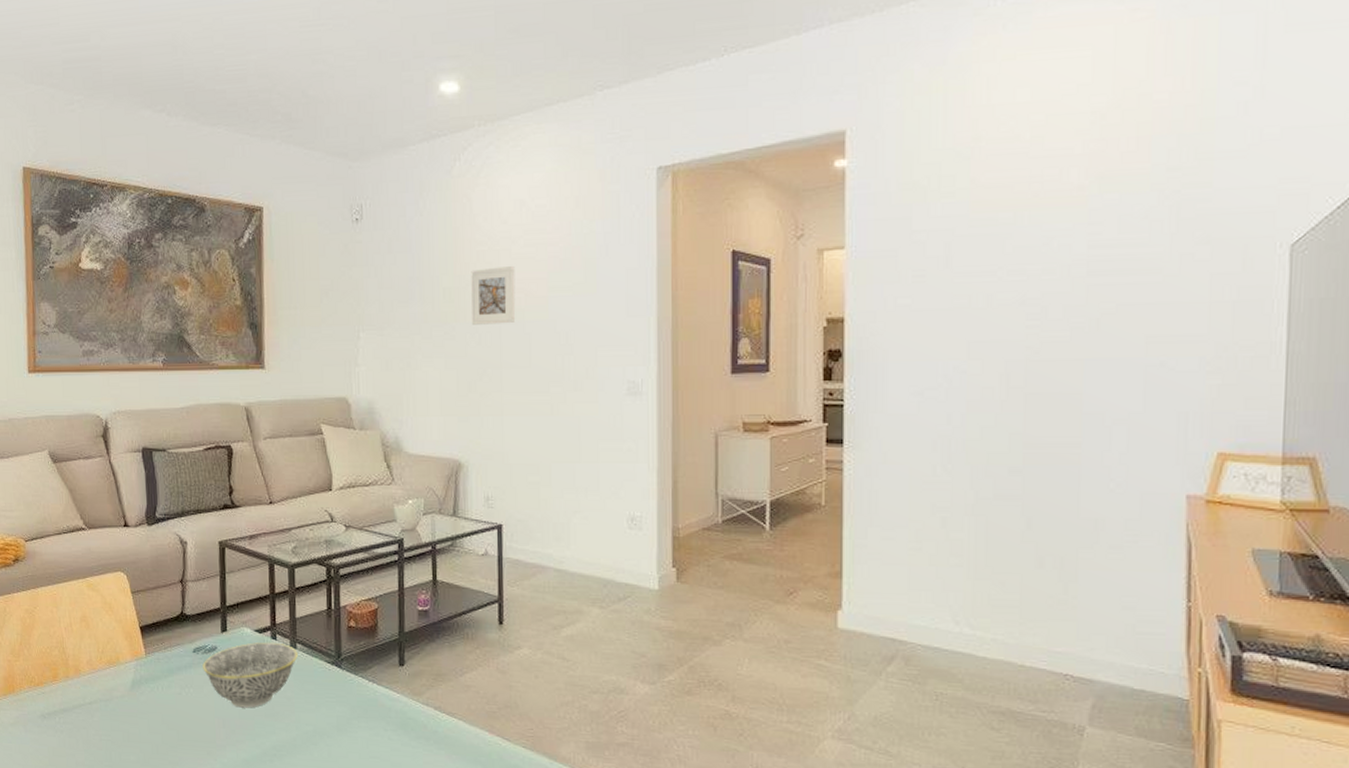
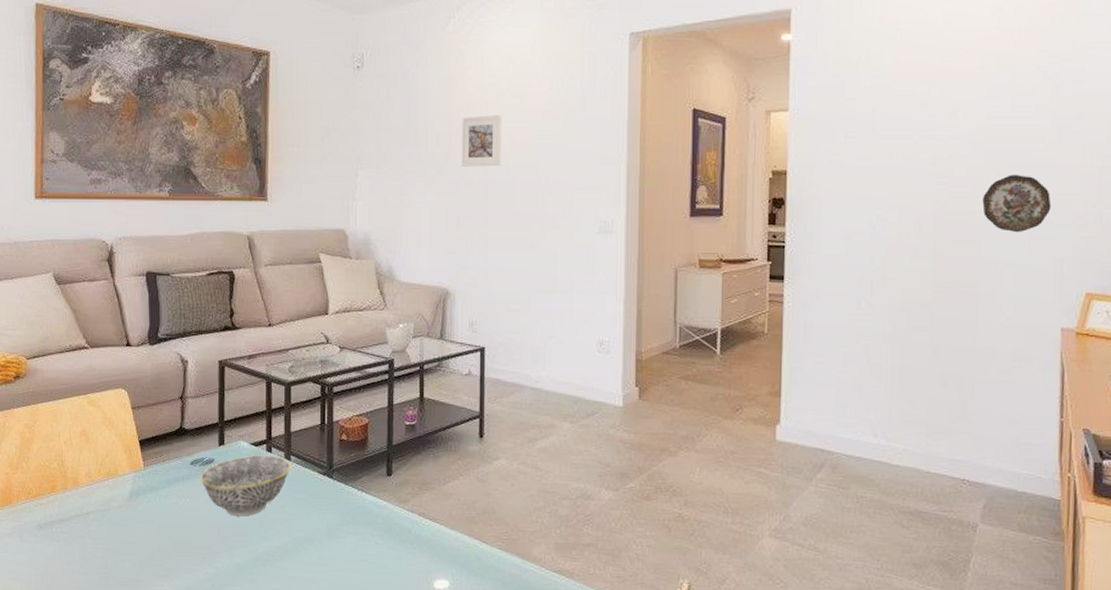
decorative plate: none [1084,313,1172,383] -> present [982,175,1052,233]

